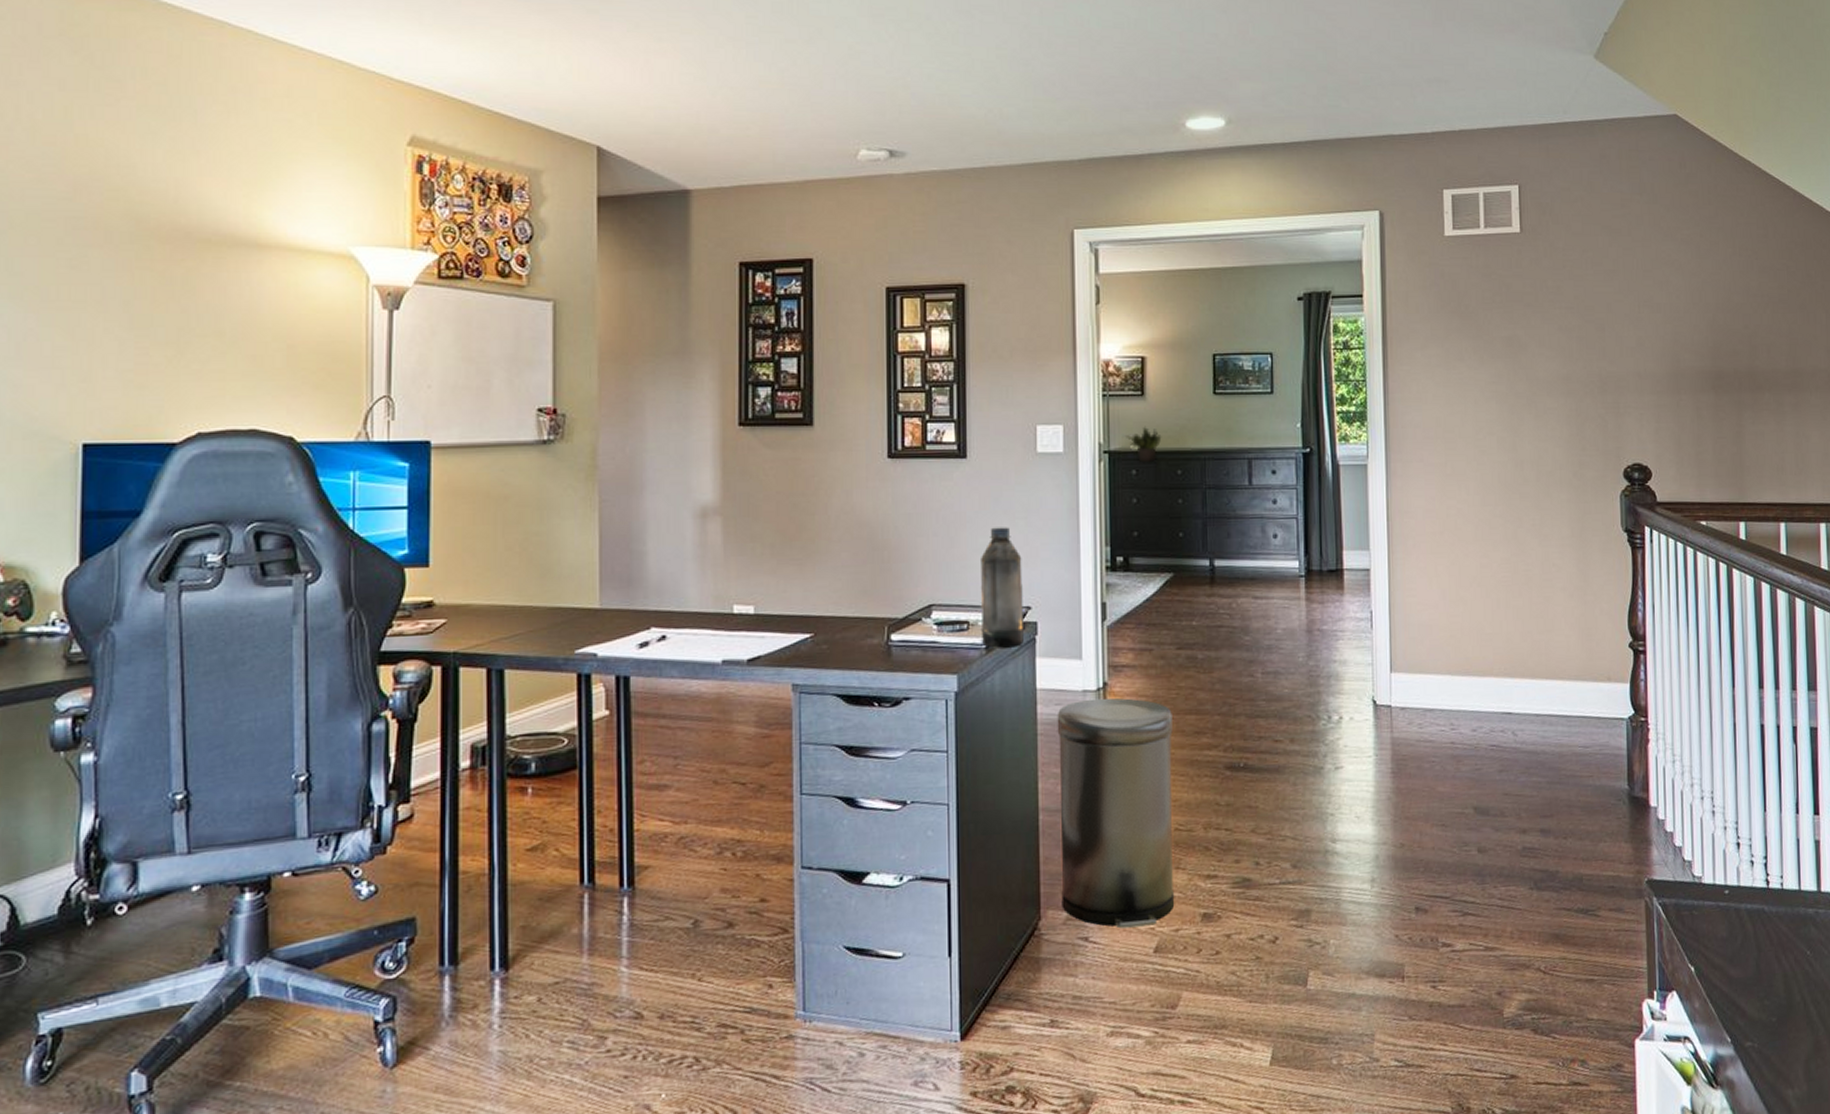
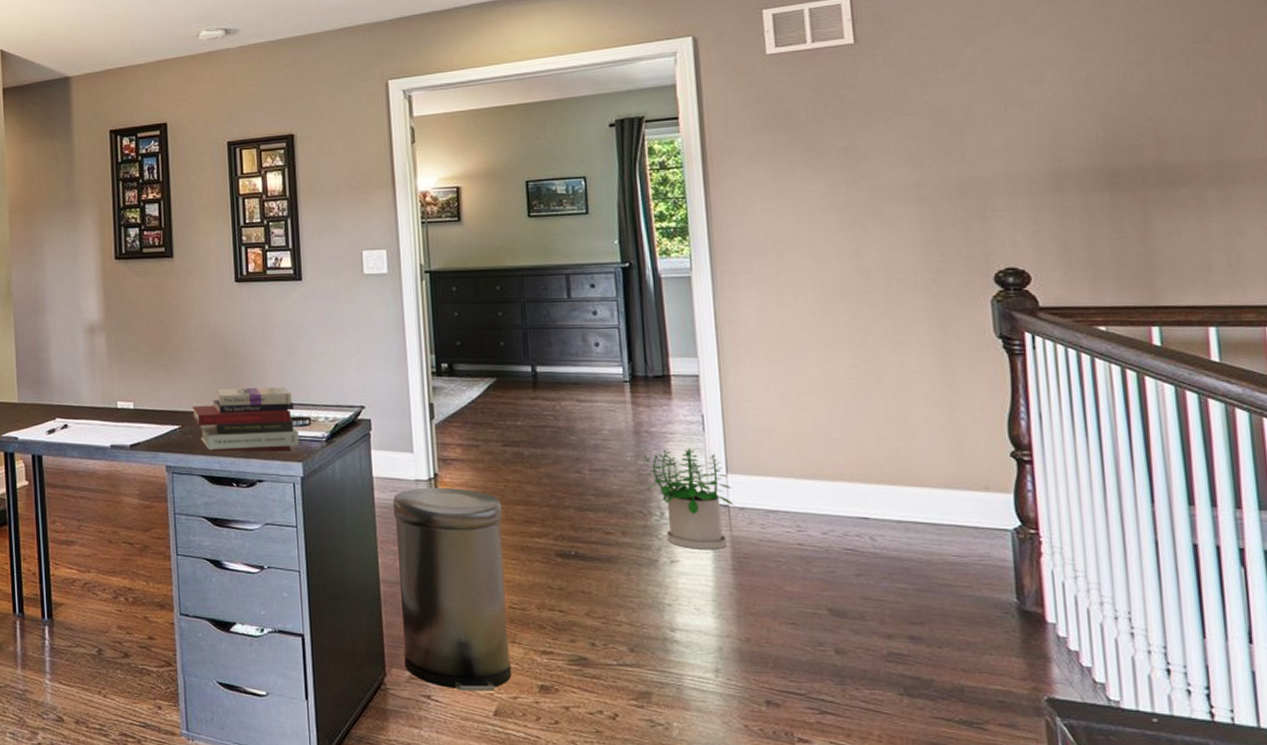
books: none [829,585,955,665] -> present [193,387,299,452]
water bottle: present [980,527,1024,648] -> none [318,338,359,441]
potted plant: present [1124,426,1162,462] -> none [443,248,480,280]
potted plant: none [1313,647,1396,754] -> present [642,449,734,549]

